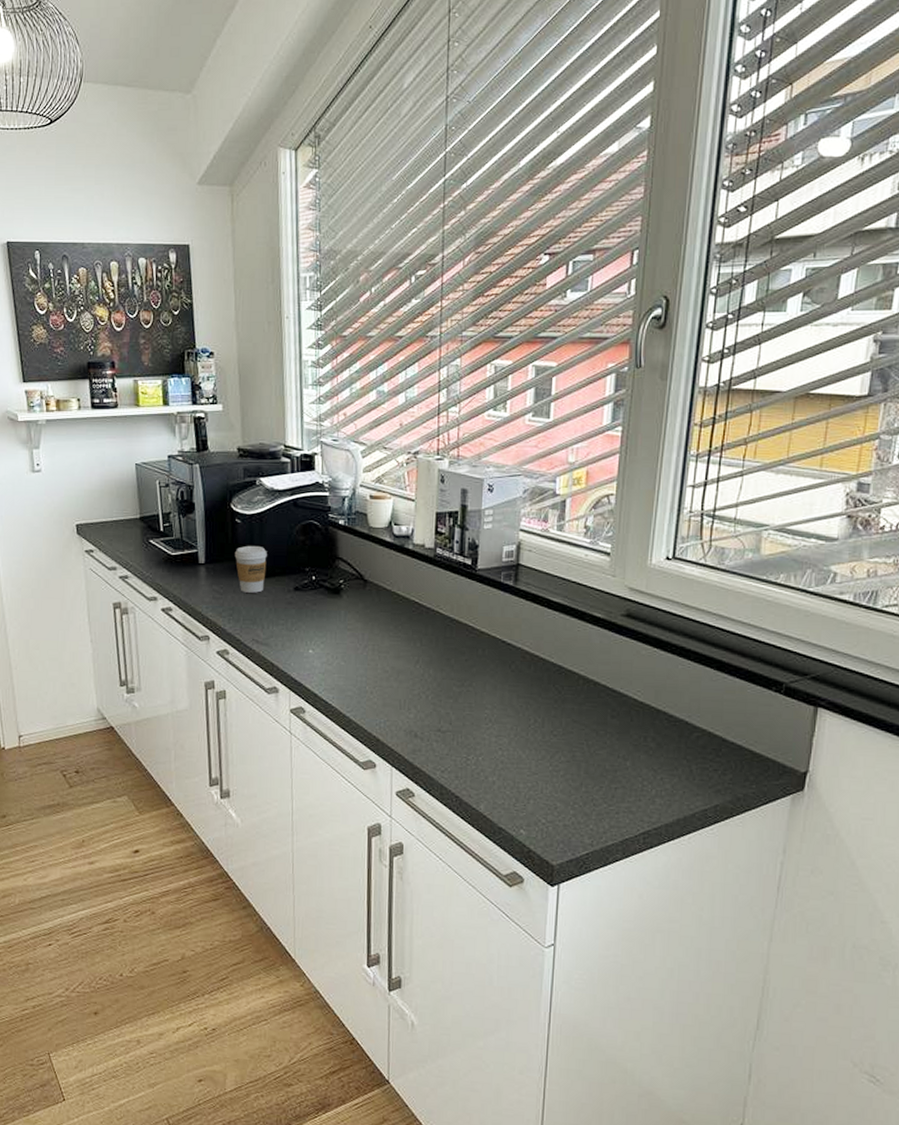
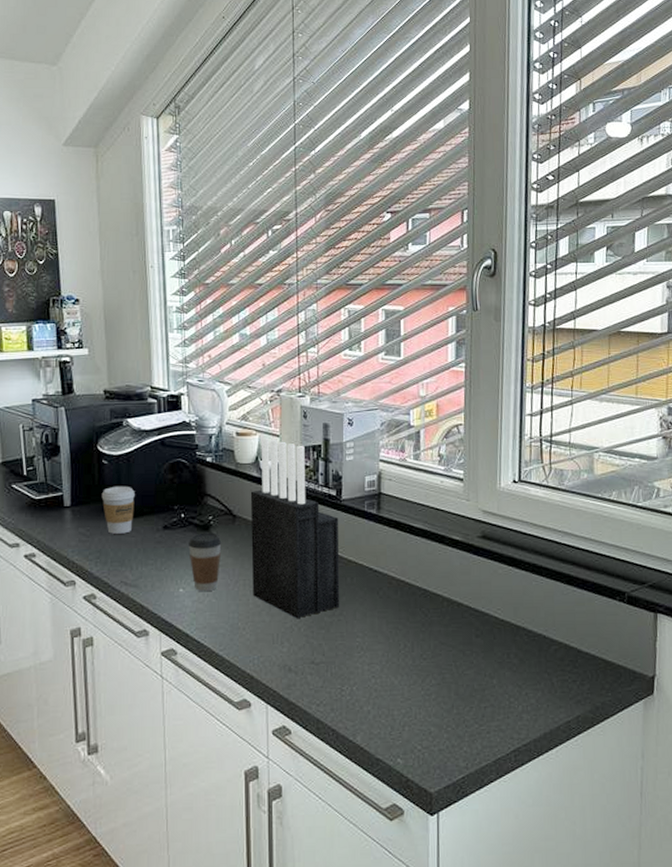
coffee cup: none [319,596,352,655] -> present [189,532,222,592]
knife block: none [381,501,473,687] -> present [250,437,340,619]

